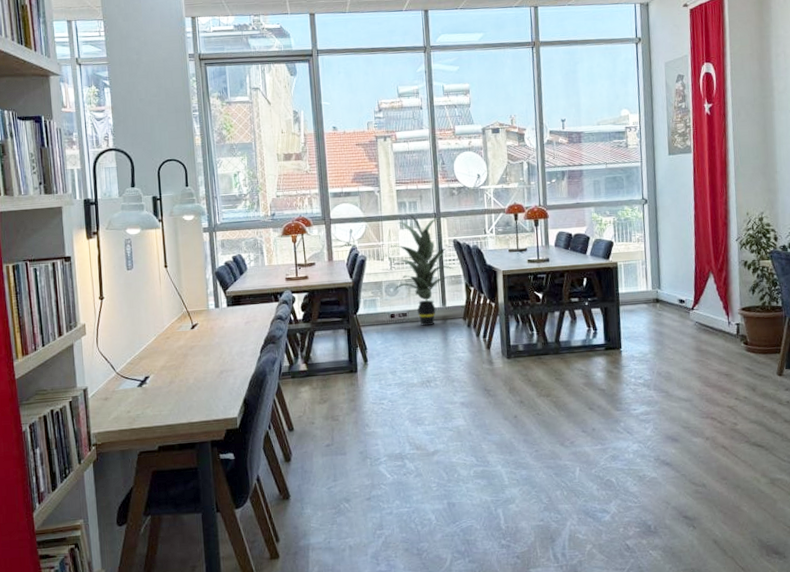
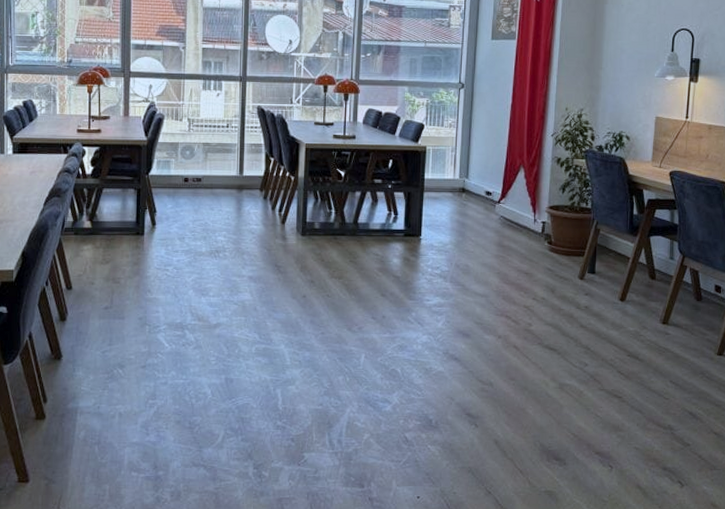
indoor plant: present [389,213,454,327] -> none [189,73,255,194]

